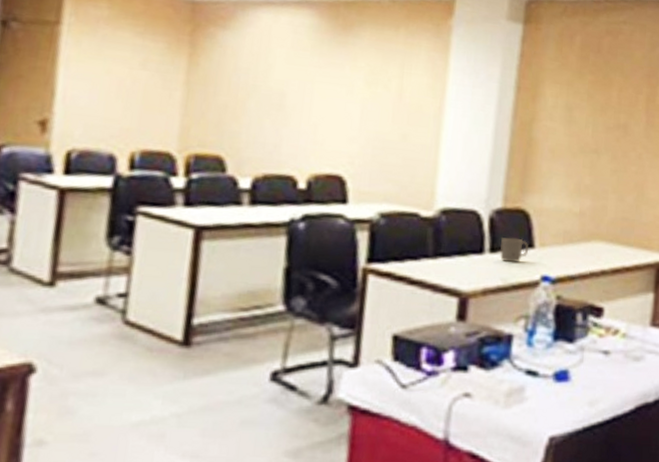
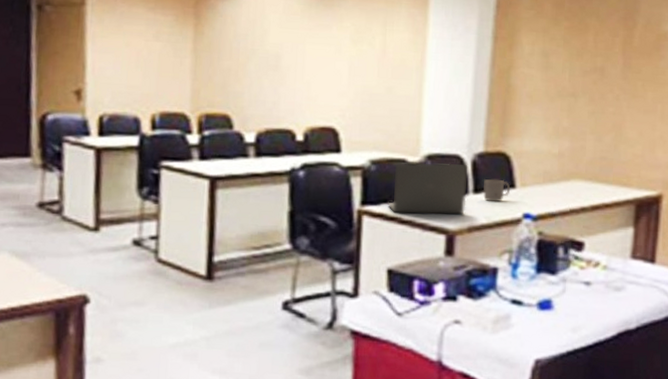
laptop: none [396,216,485,275] -> present [388,162,468,215]

